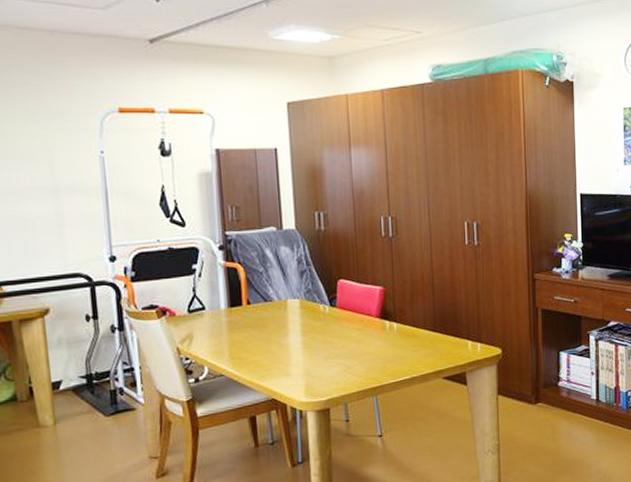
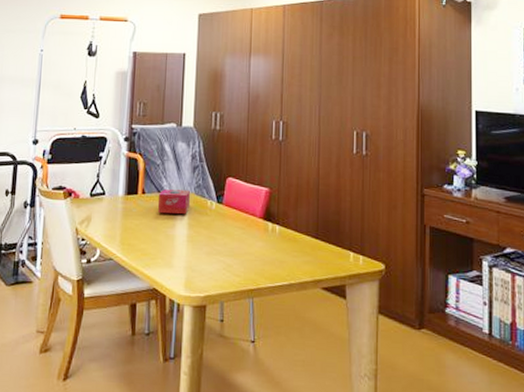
tissue box: none [265,296,302,324] -> present [158,189,191,214]

